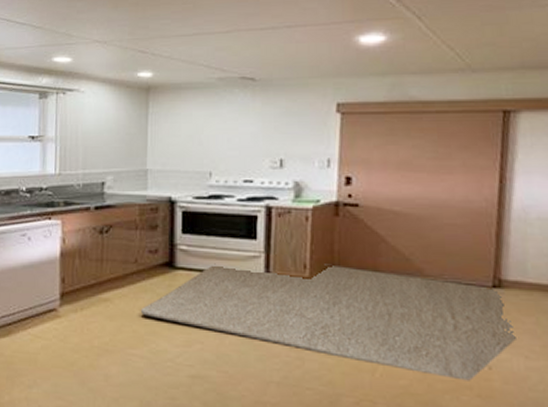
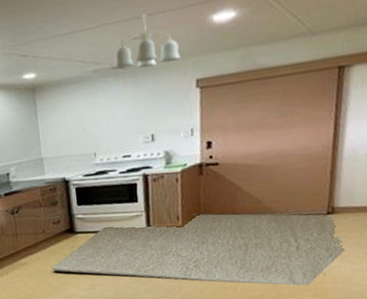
ceiling light fixture: none [244,25,320,83] -> present [114,13,181,69]

